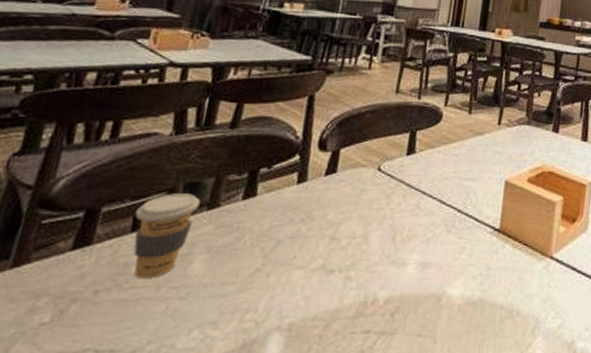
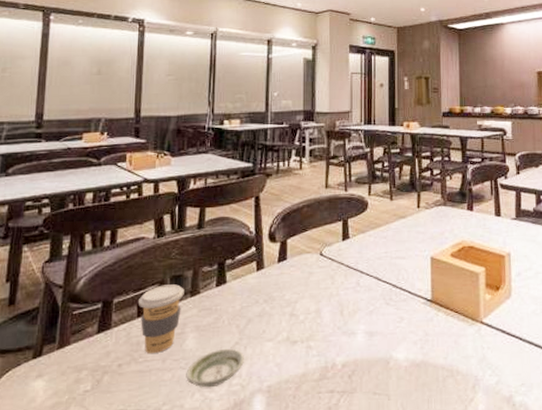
saucer: none [184,275,265,324] -> present [186,348,244,388]

